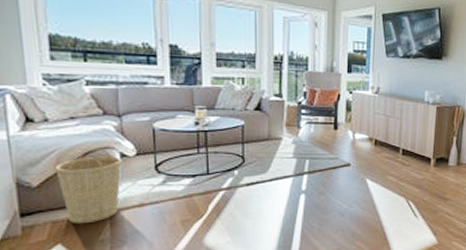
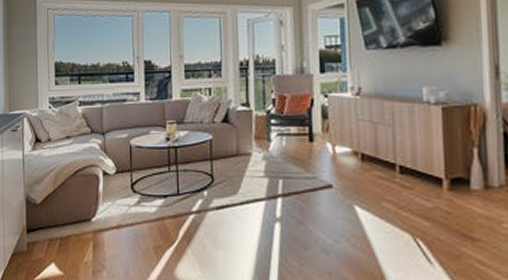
basket: present [55,147,122,224] -> none [53,165,104,244]

